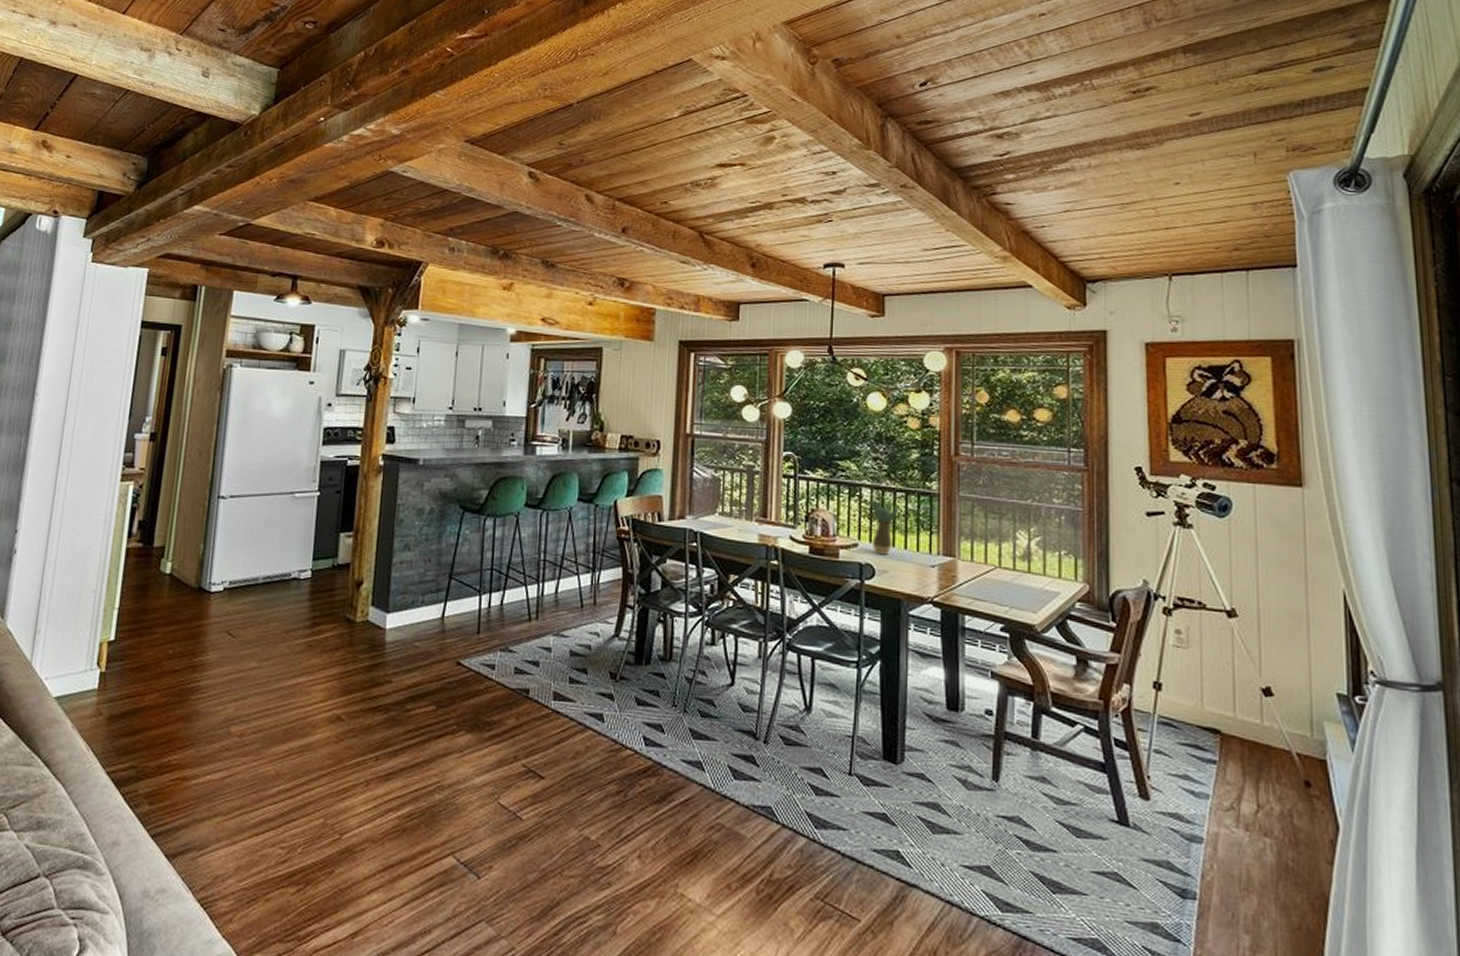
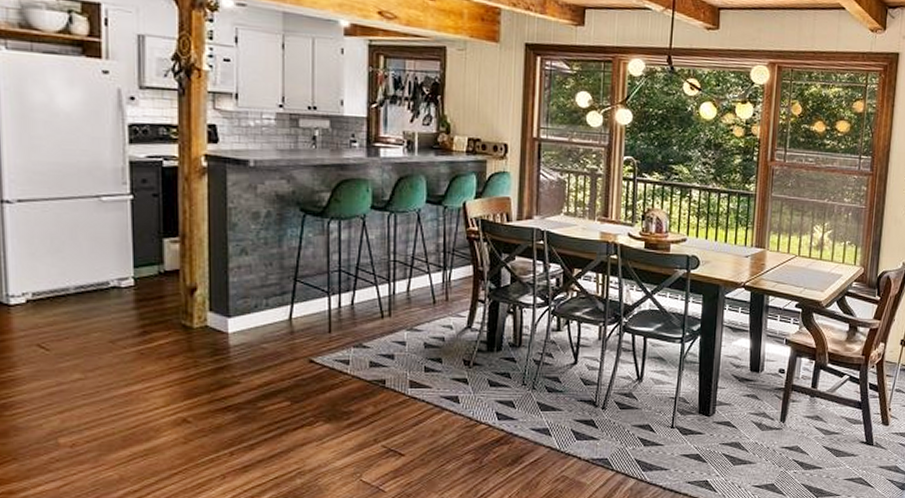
vase: present [869,497,899,555] -> none [697,198,723,248]

